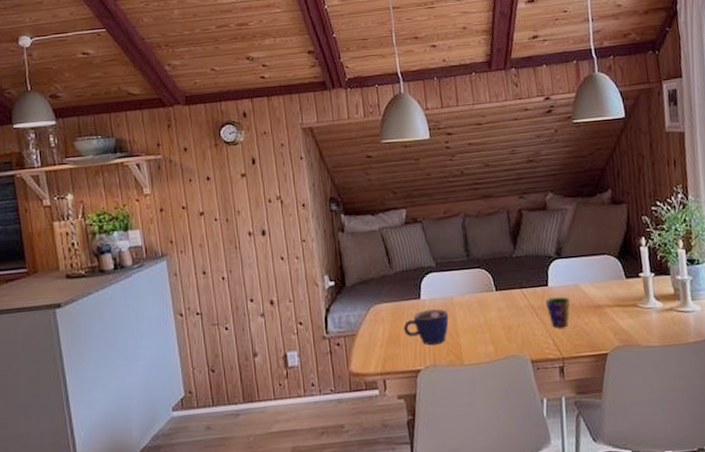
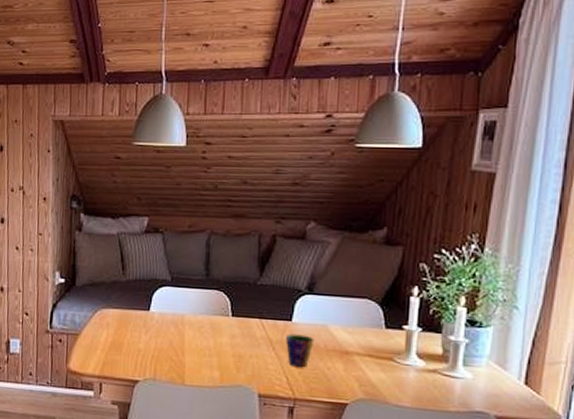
cup: present [403,309,449,346] -> none [128,323,176,359]

